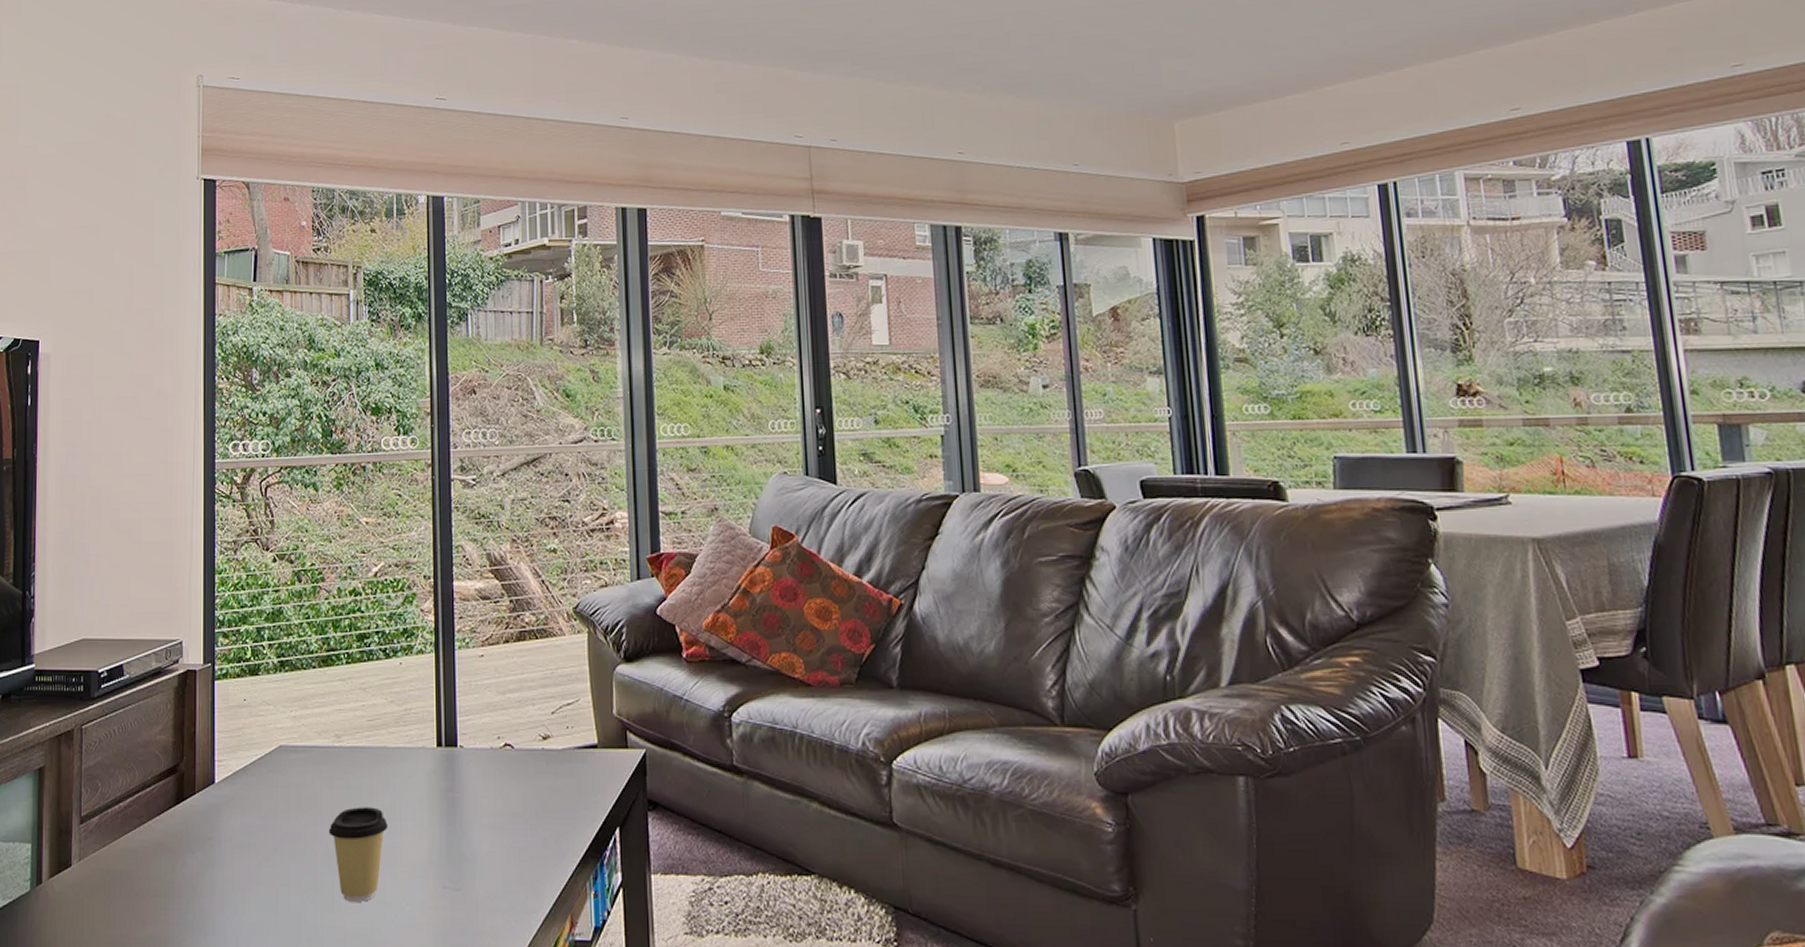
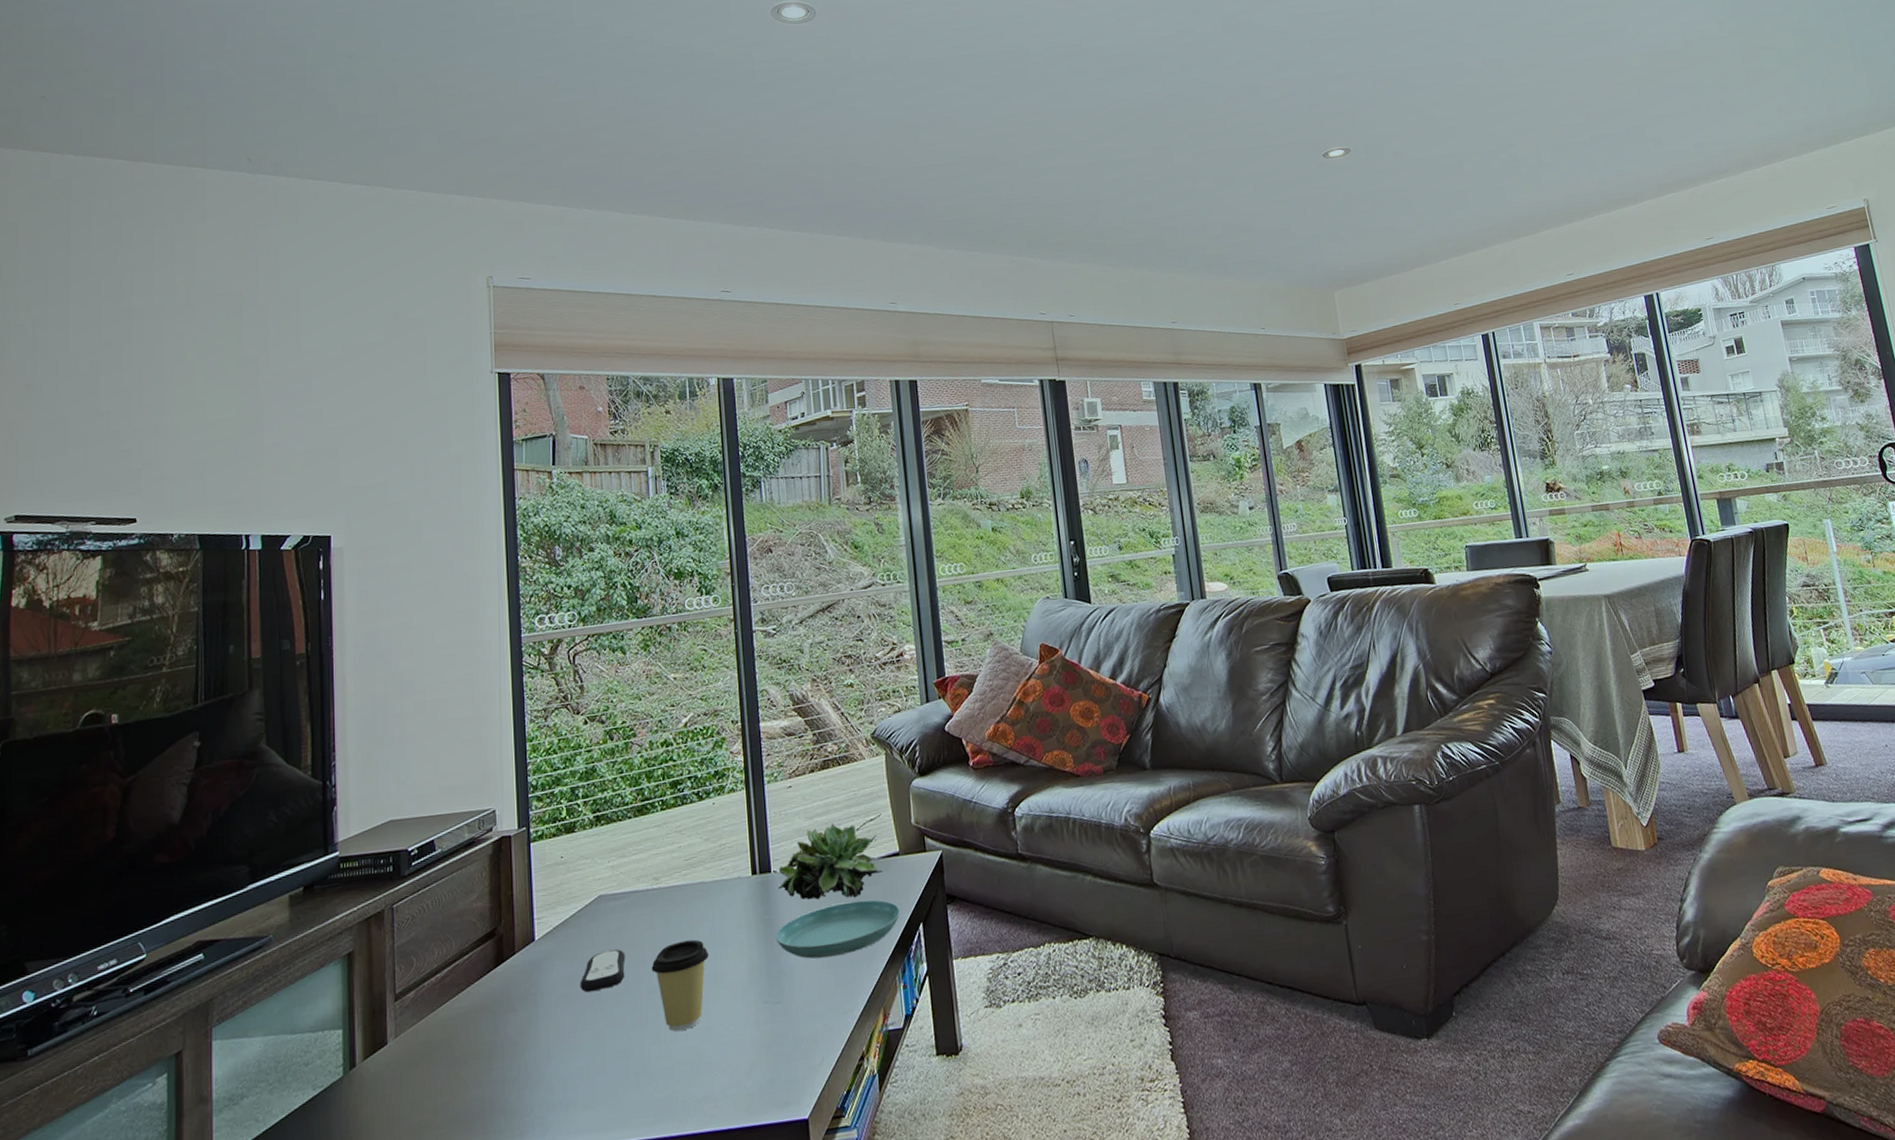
remote control: none [256,805,303,846] -> present [580,949,626,993]
saucer: none [458,792,595,850] -> present [775,900,900,959]
succulent plant: none [464,703,578,787] -> present [778,824,883,900]

